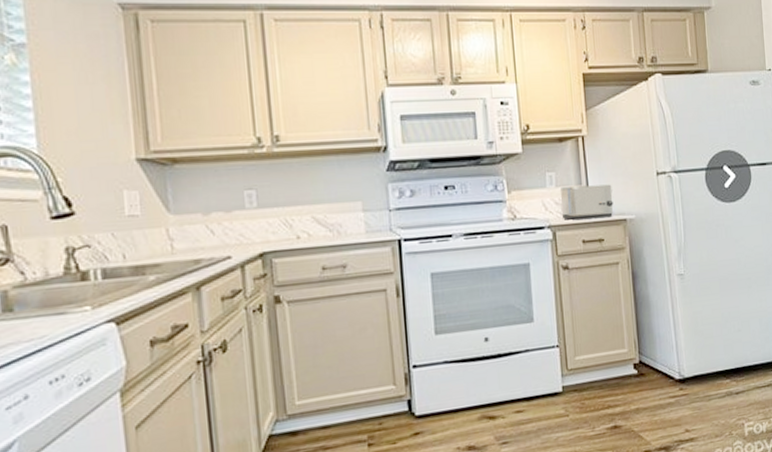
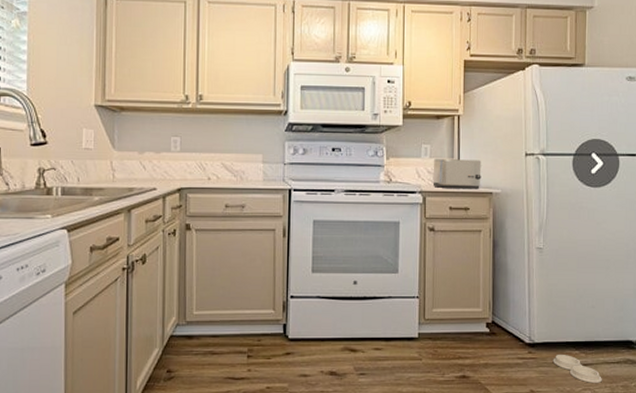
pet bowl: none [704,385,755,412] -> present [552,354,602,383]

